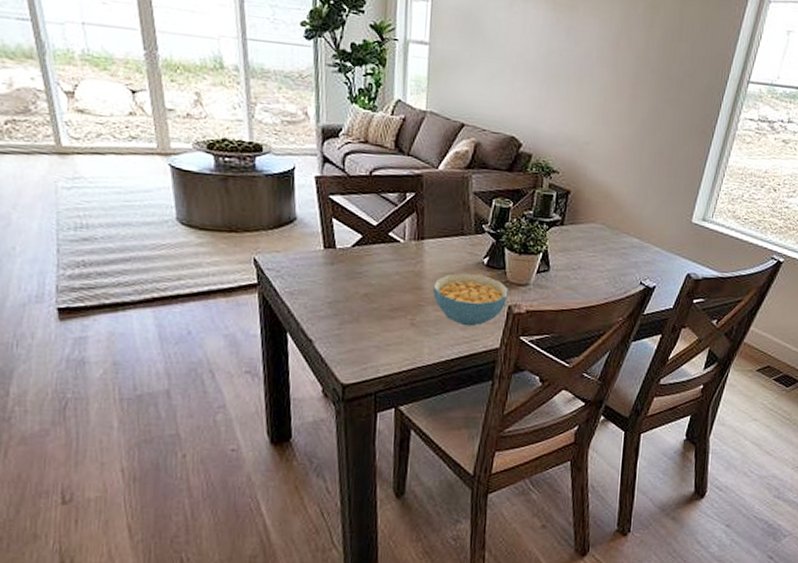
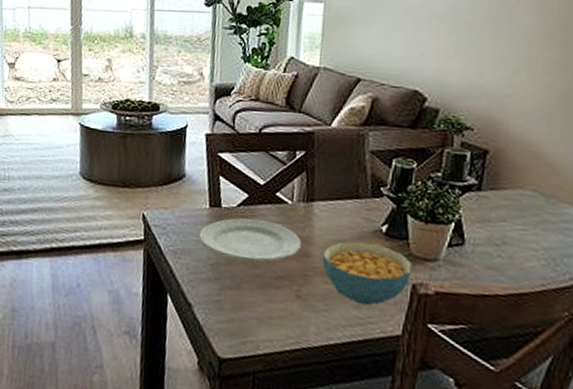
plate: none [315,257,413,297] -> present [199,218,301,262]

